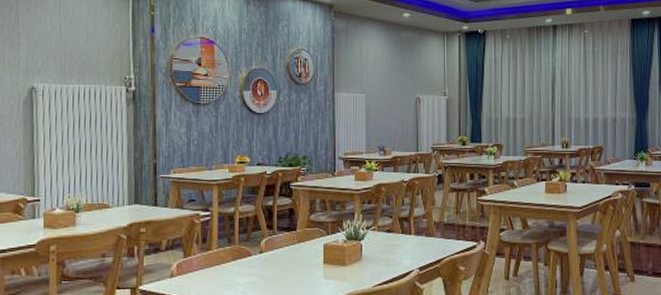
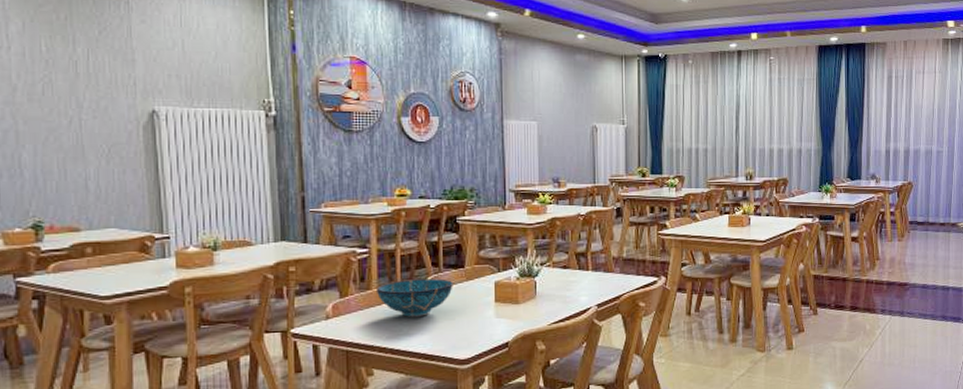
decorative bowl: none [215,241,286,277] -> present [375,279,453,317]

